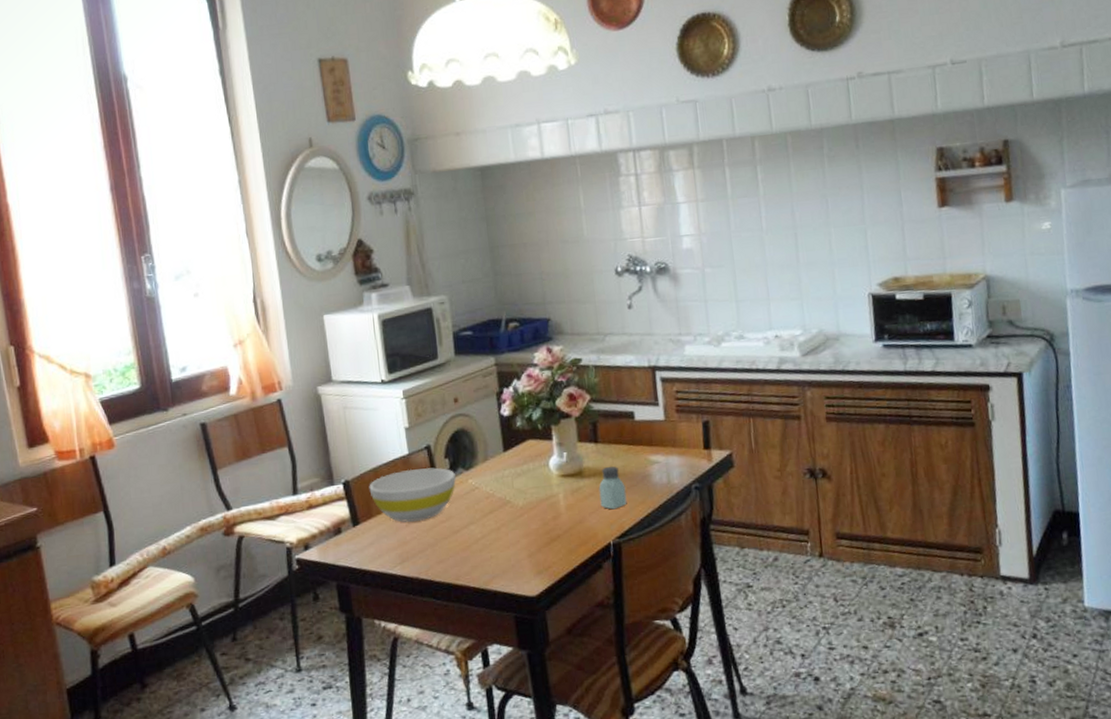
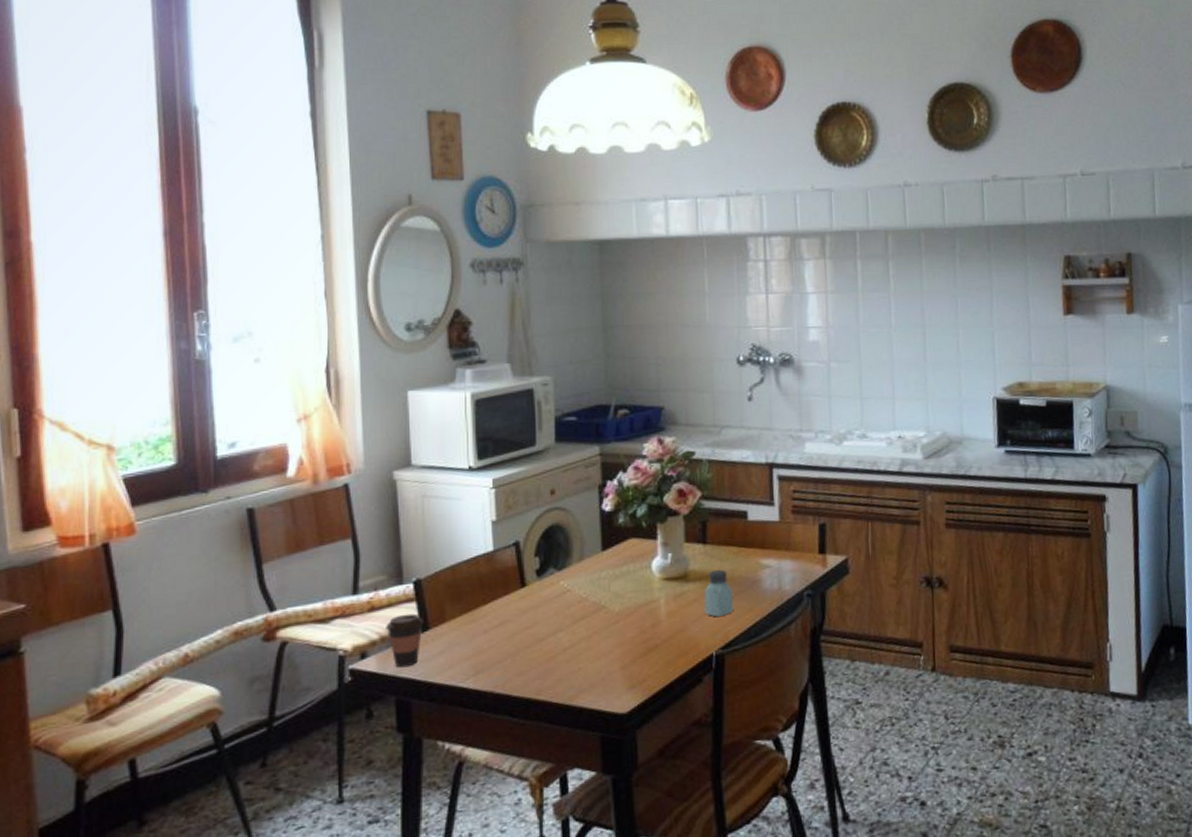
coffee cup: none [323,510,355,558] -> present [386,613,425,668]
bowl: present [369,467,456,522] -> none [444,566,545,628]

